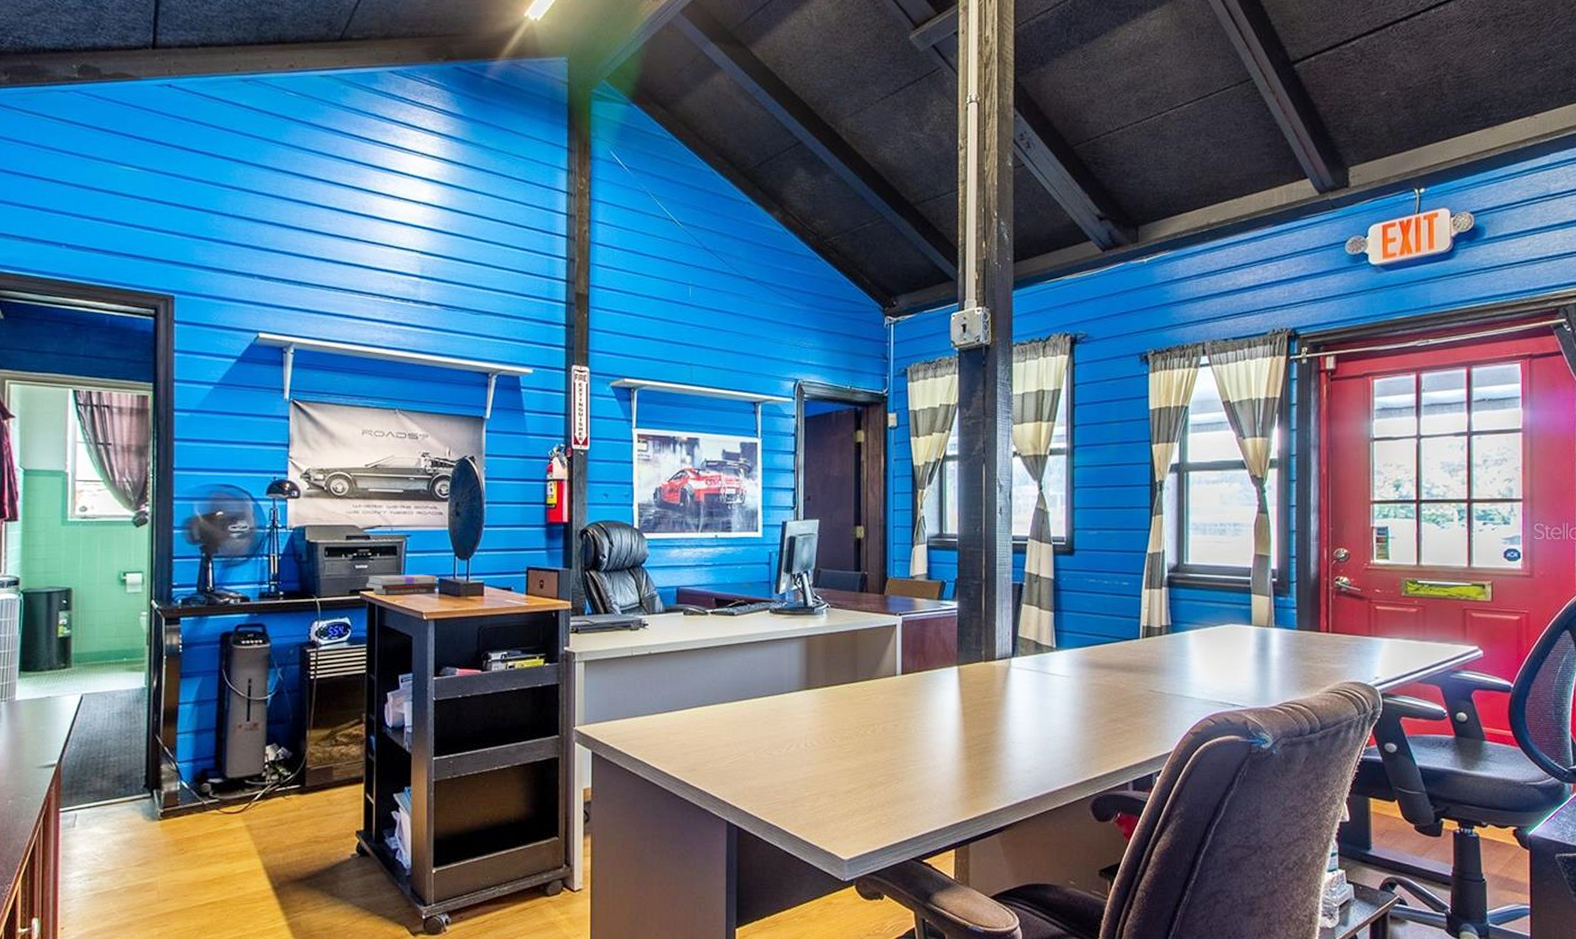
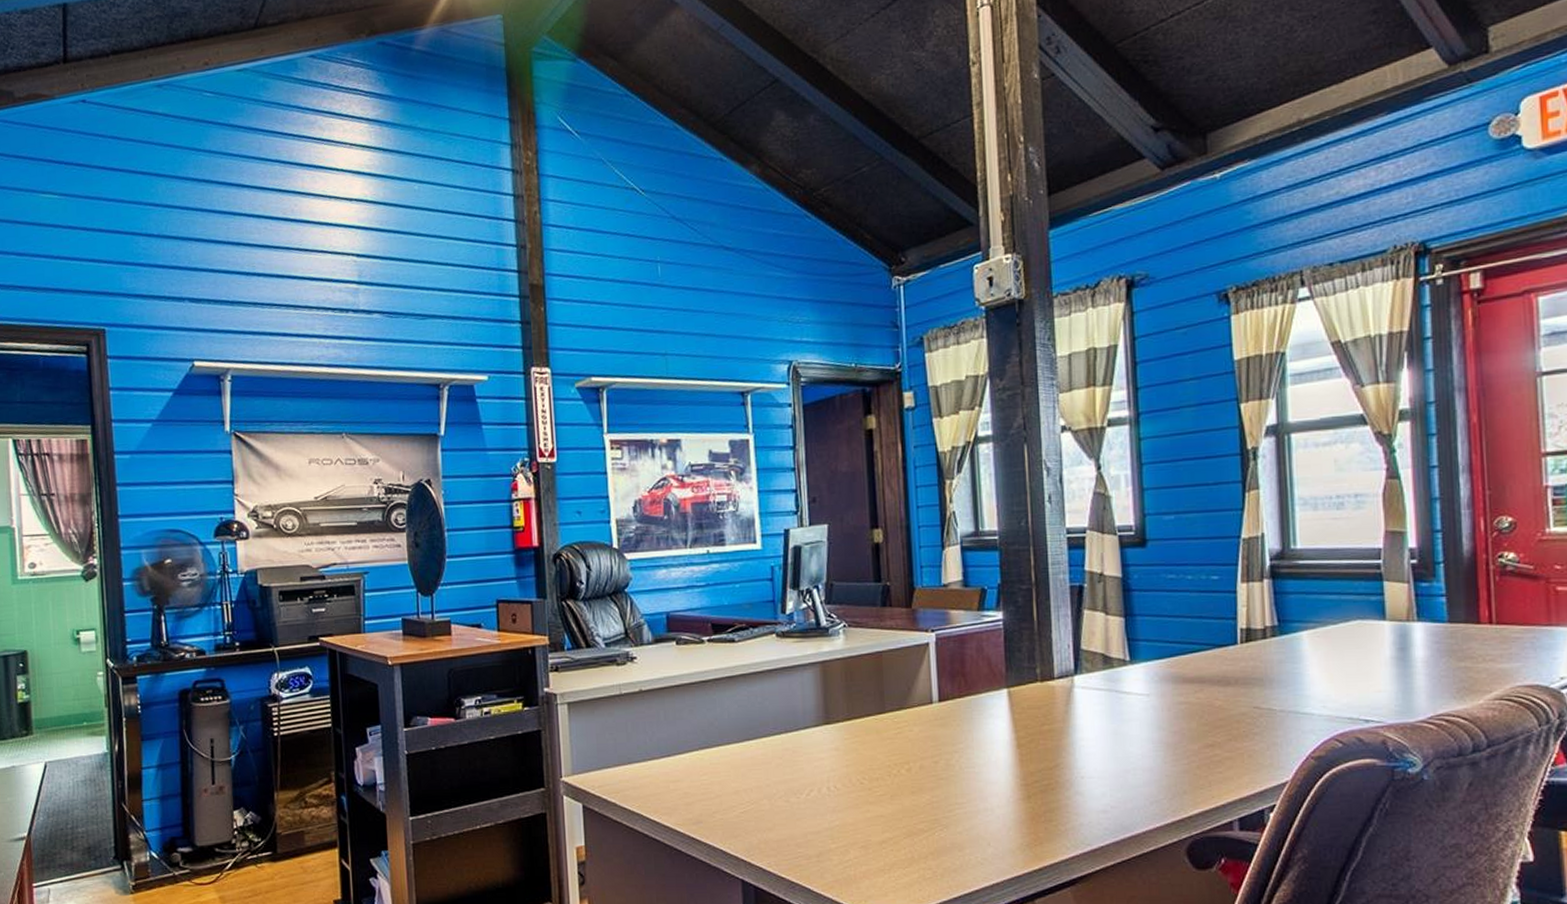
books: present [365,574,441,596] -> none [324,614,404,642]

